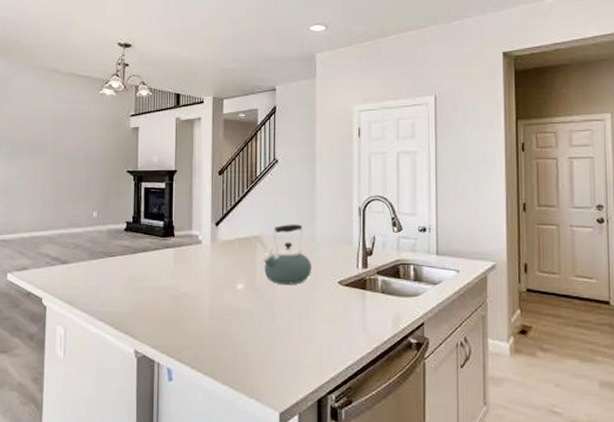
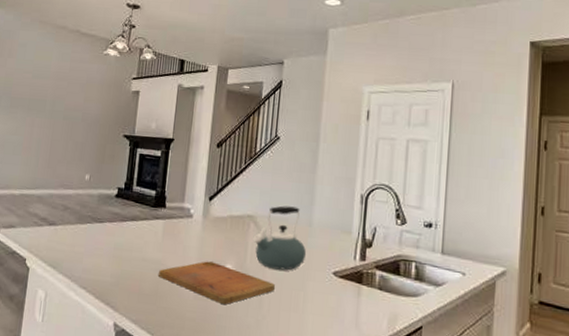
cutting board: none [174,283,285,322] -> present [159,261,275,305]

